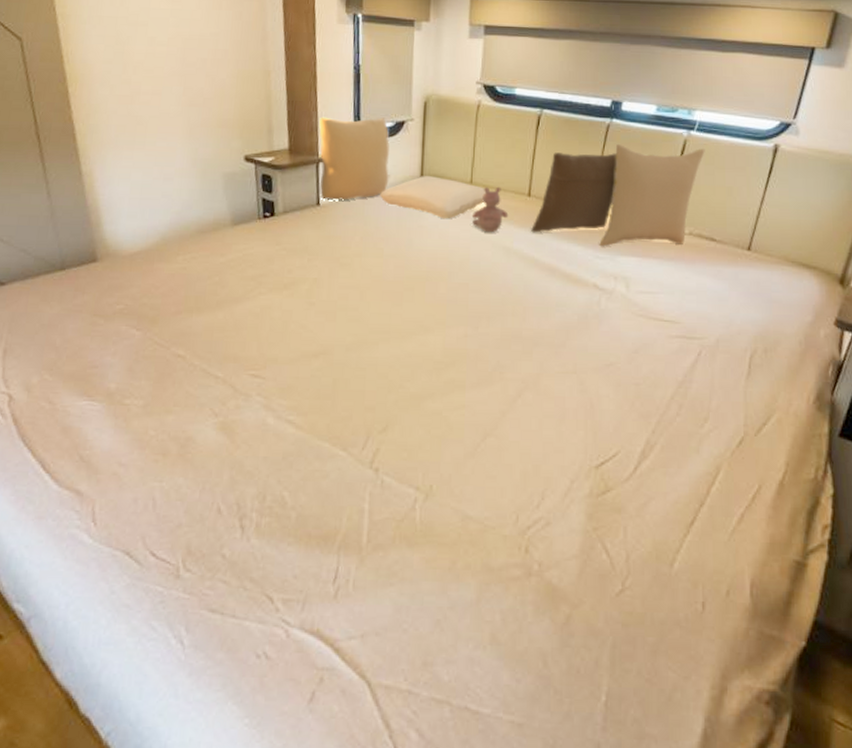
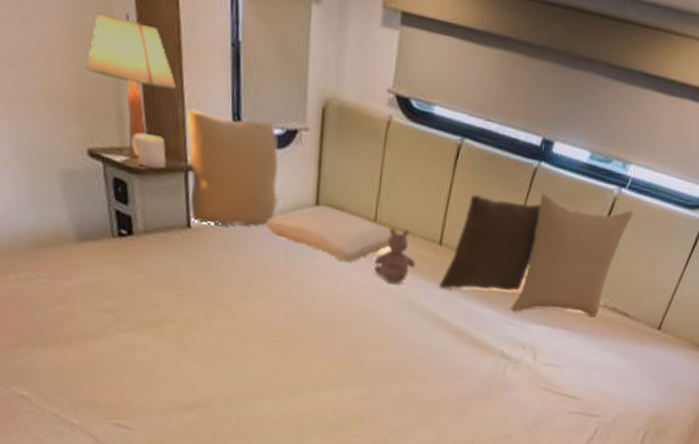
table lamp: none [246,58,312,158] -> present [85,12,176,159]
mug: none [277,139,303,164] -> present [131,133,167,170]

